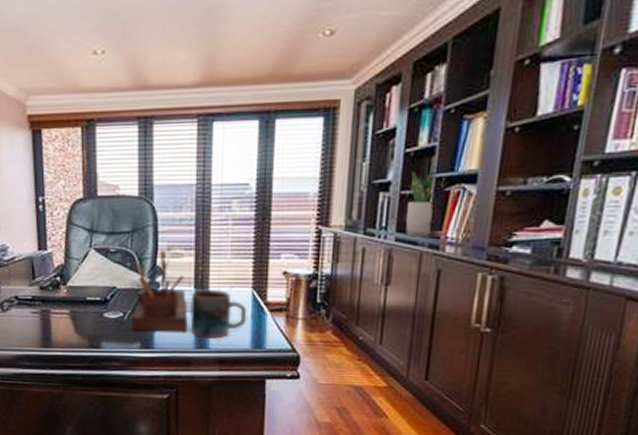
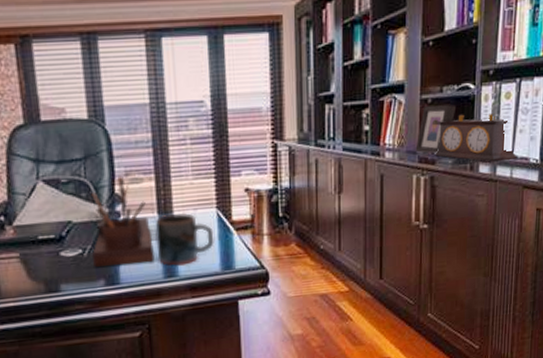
planter: present [405,171,447,237] -> none [350,83,385,146]
picture frame: none [484,199,544,252] -> present [415,105,457,154]
clock: none [510,210,622,267] -> present [435,113,517,162]

